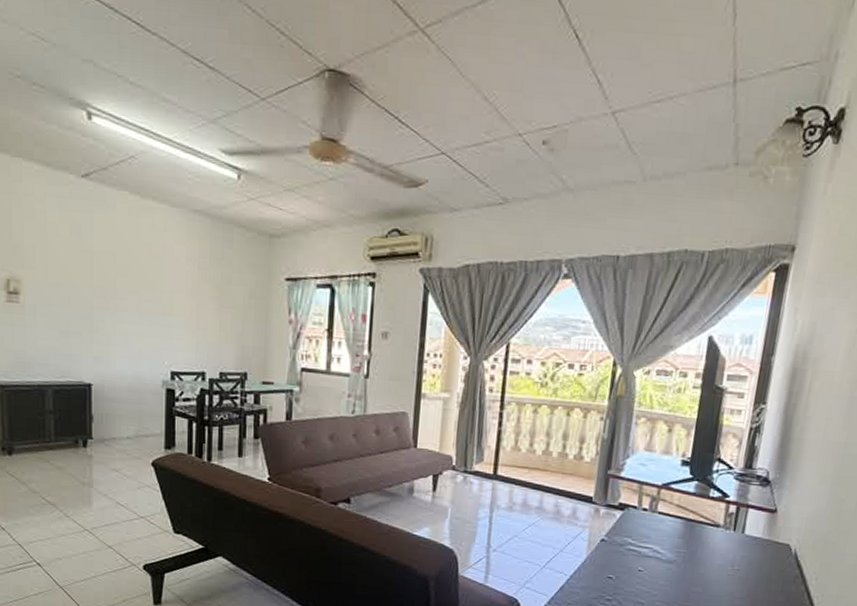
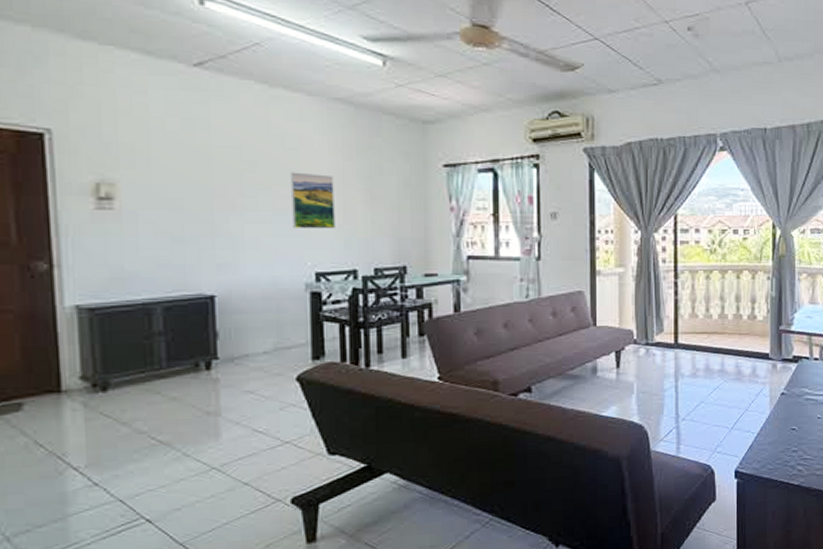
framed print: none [154,278,190,333] -> present [289,172,335,229]

